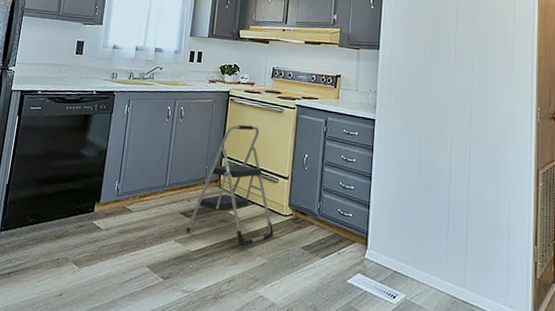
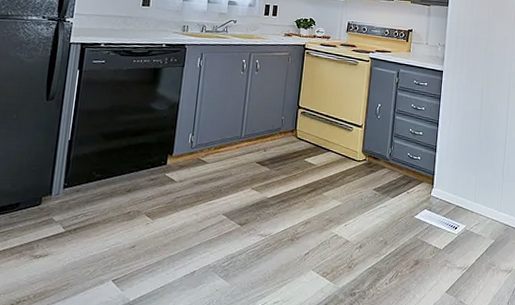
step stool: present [186,124,274,247] -> none [263,77,348,191]

